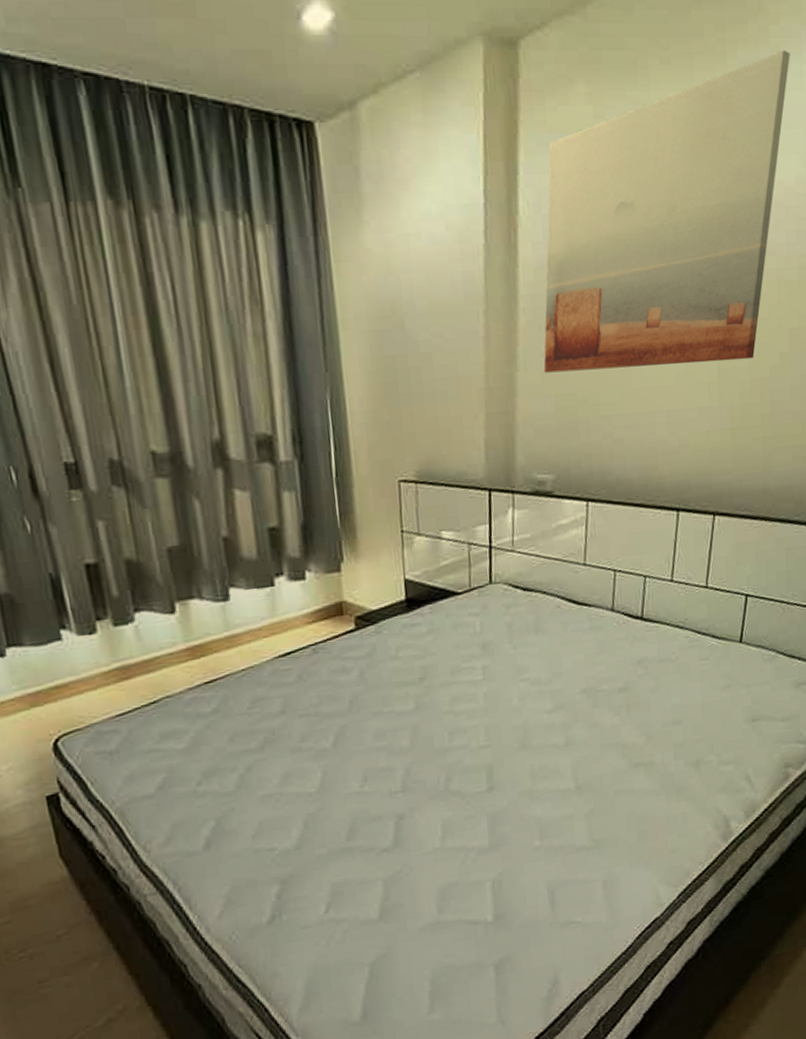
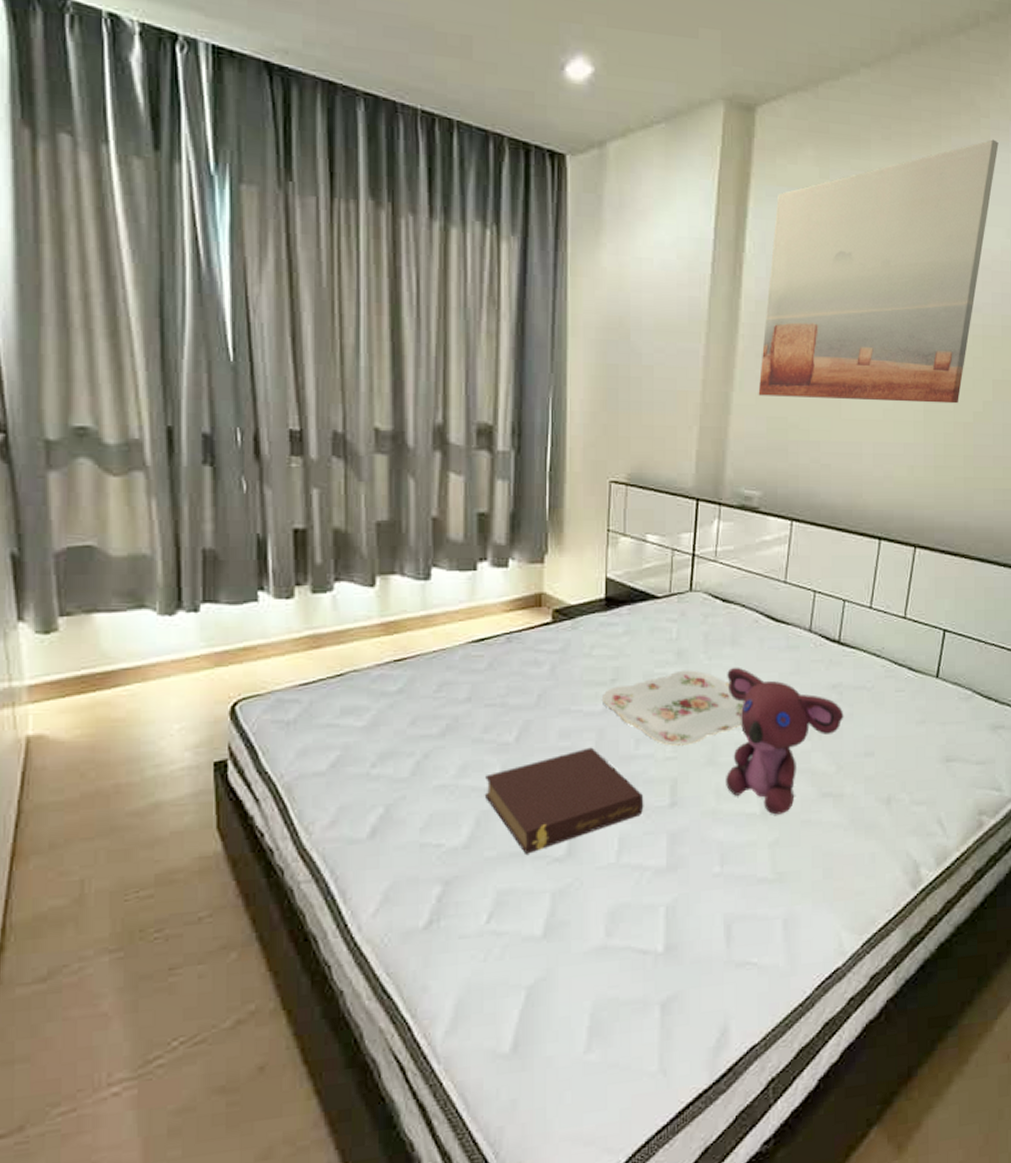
book: none [308,744,463,849] -> present [484,747,644,854]
serving tray: none [413,660,552,735] -> present [603,670,744,746]
teddy bear: none [533,652,651,788] -> present [726,667,844,815]

